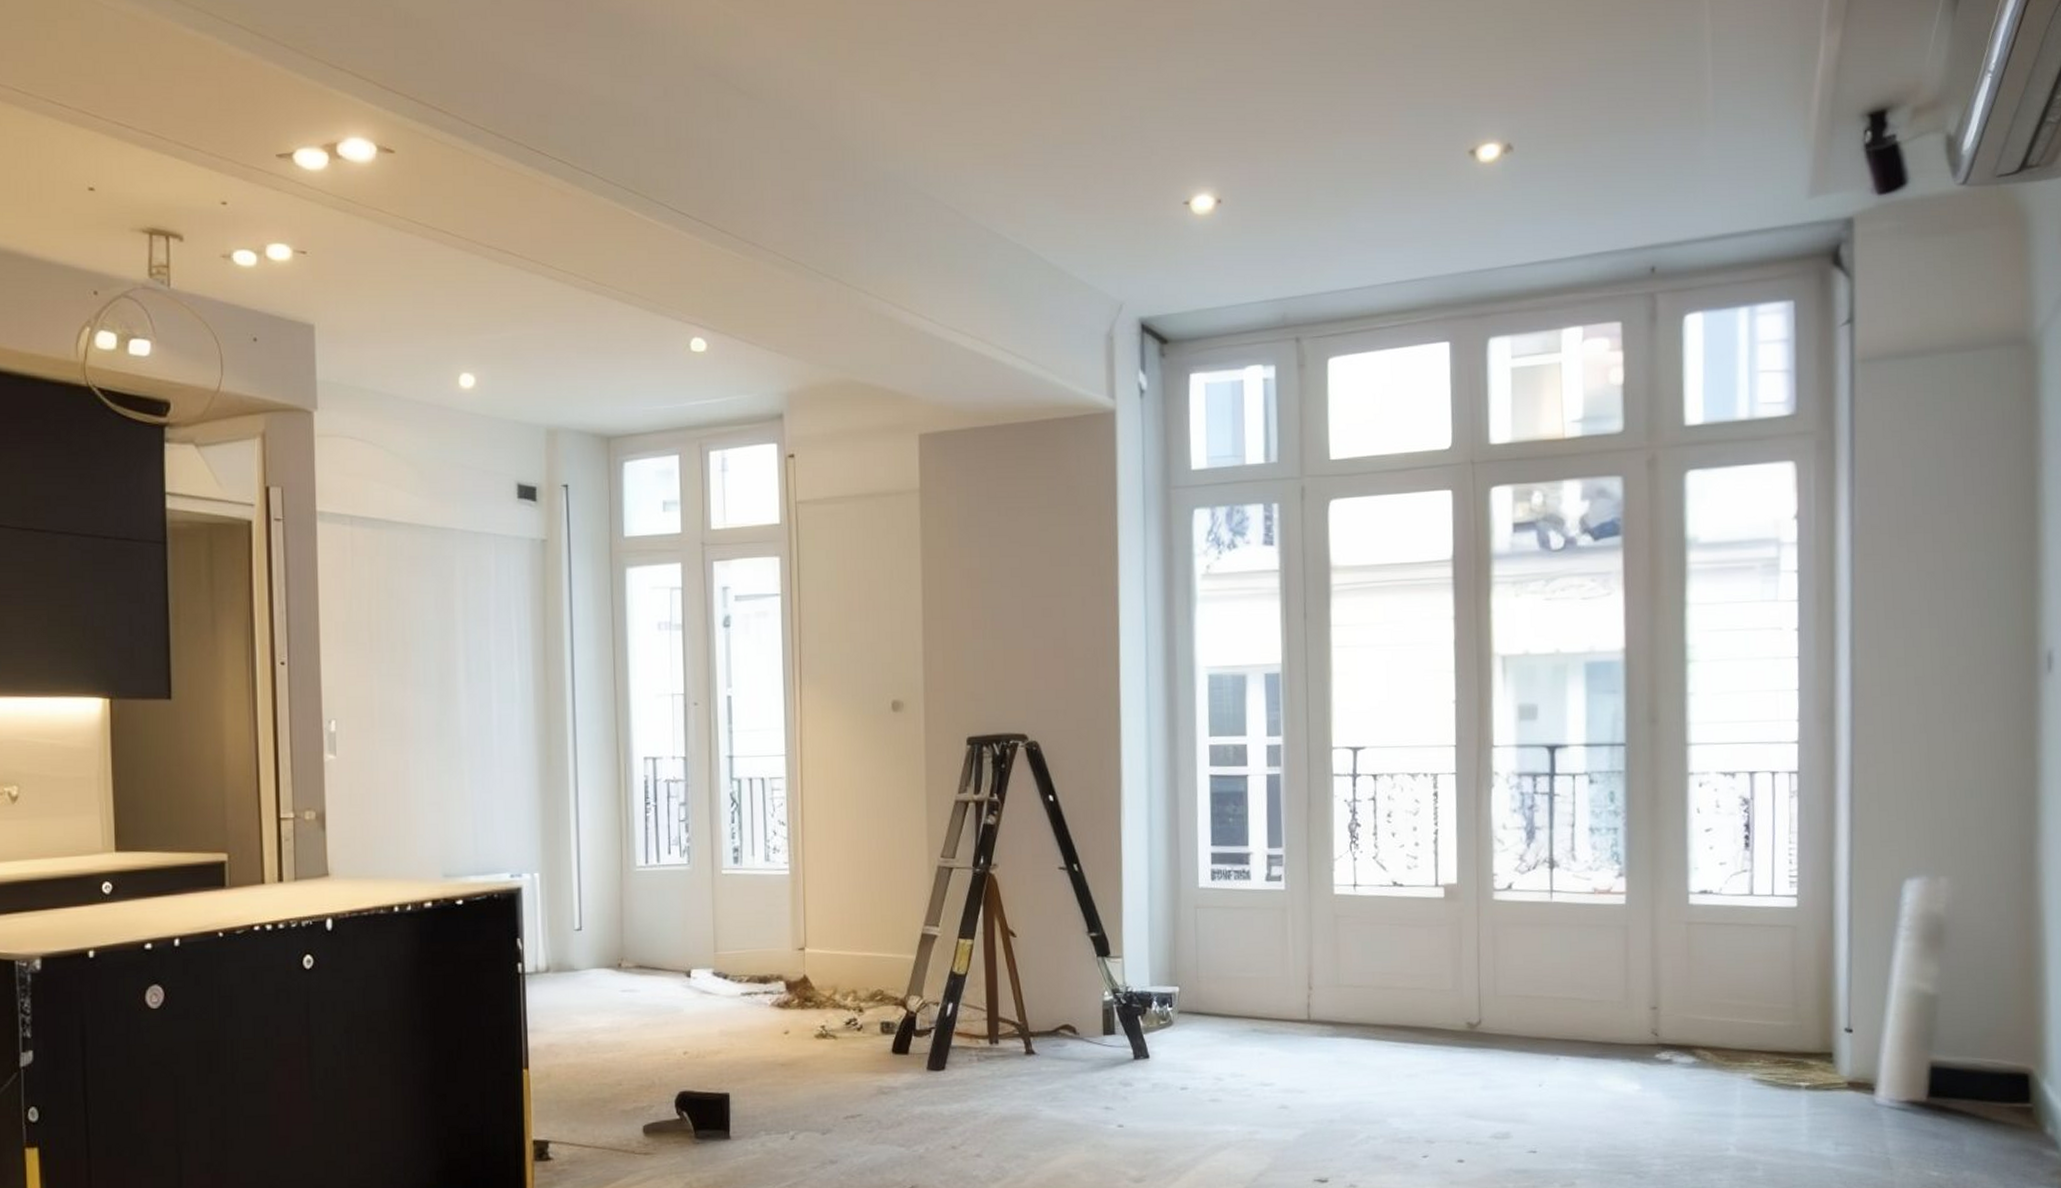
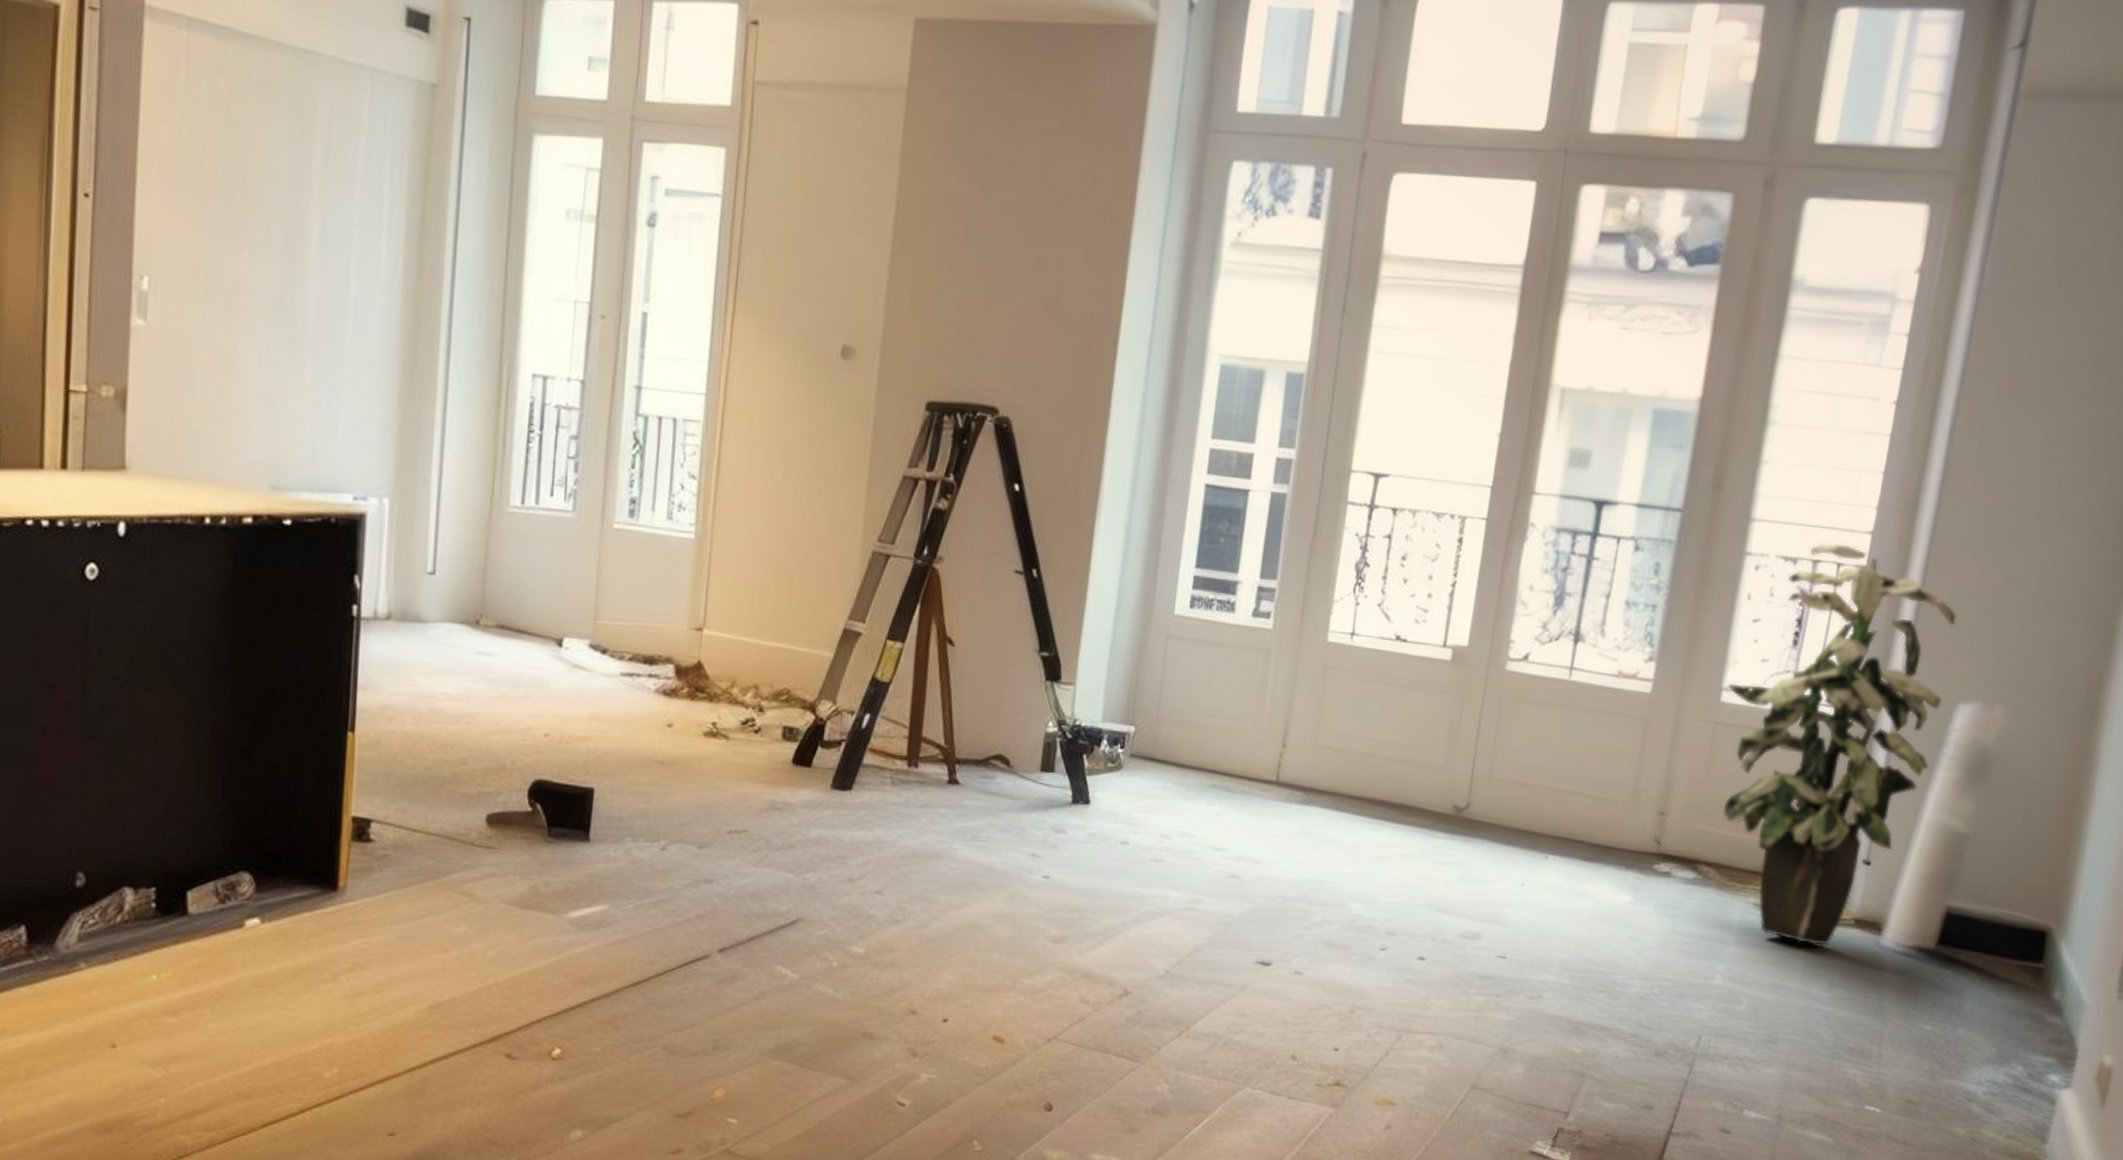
indoor plant: none [1692,756,1890,1110] -> present [1723,543,1957,946]

